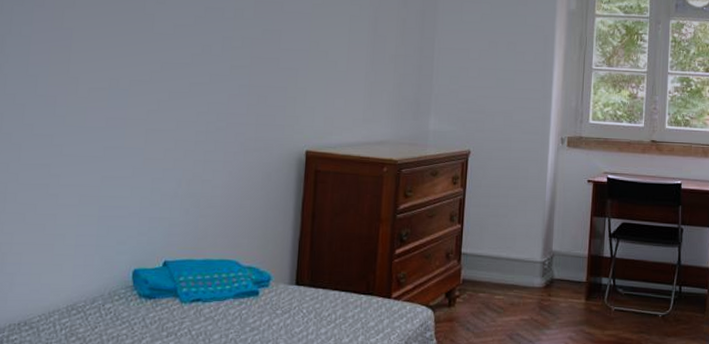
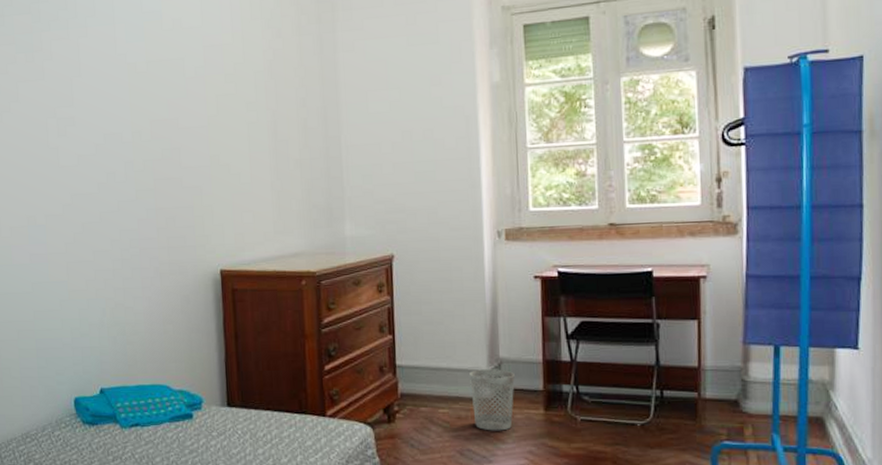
wastebasket: none [525,260,563,318] -> present [469,369,515,431]

